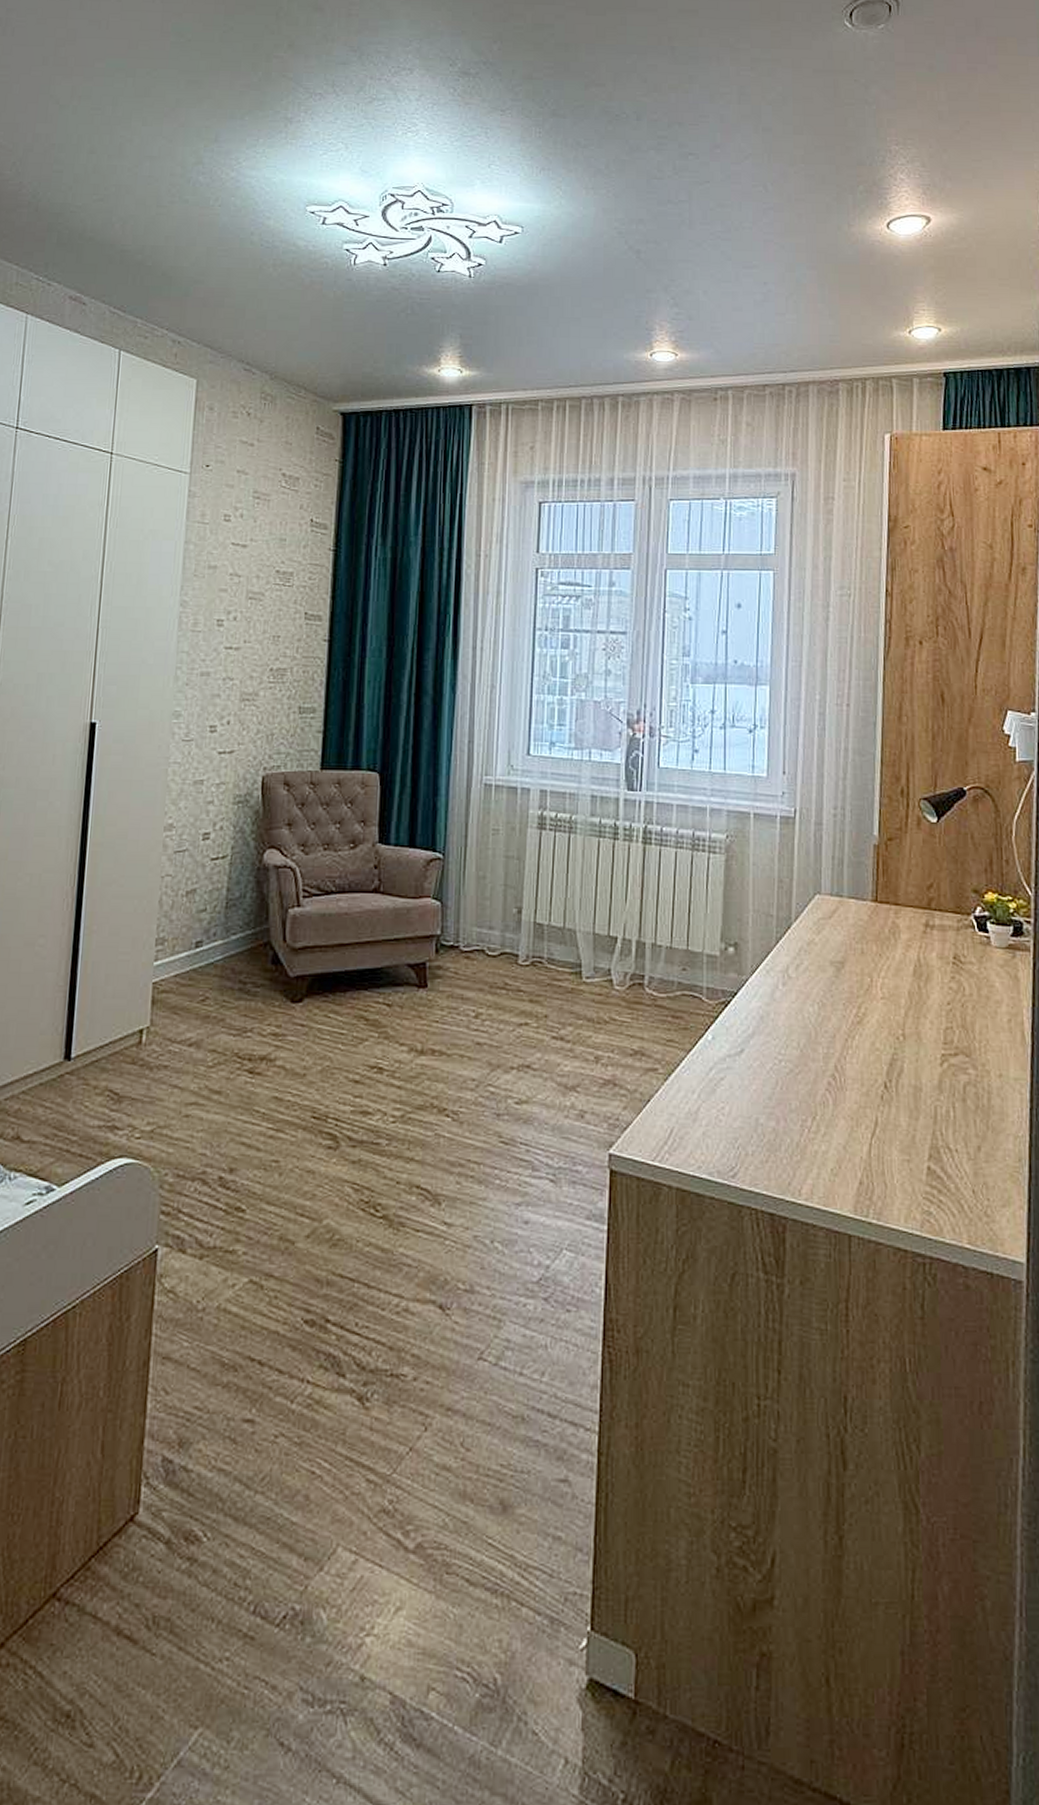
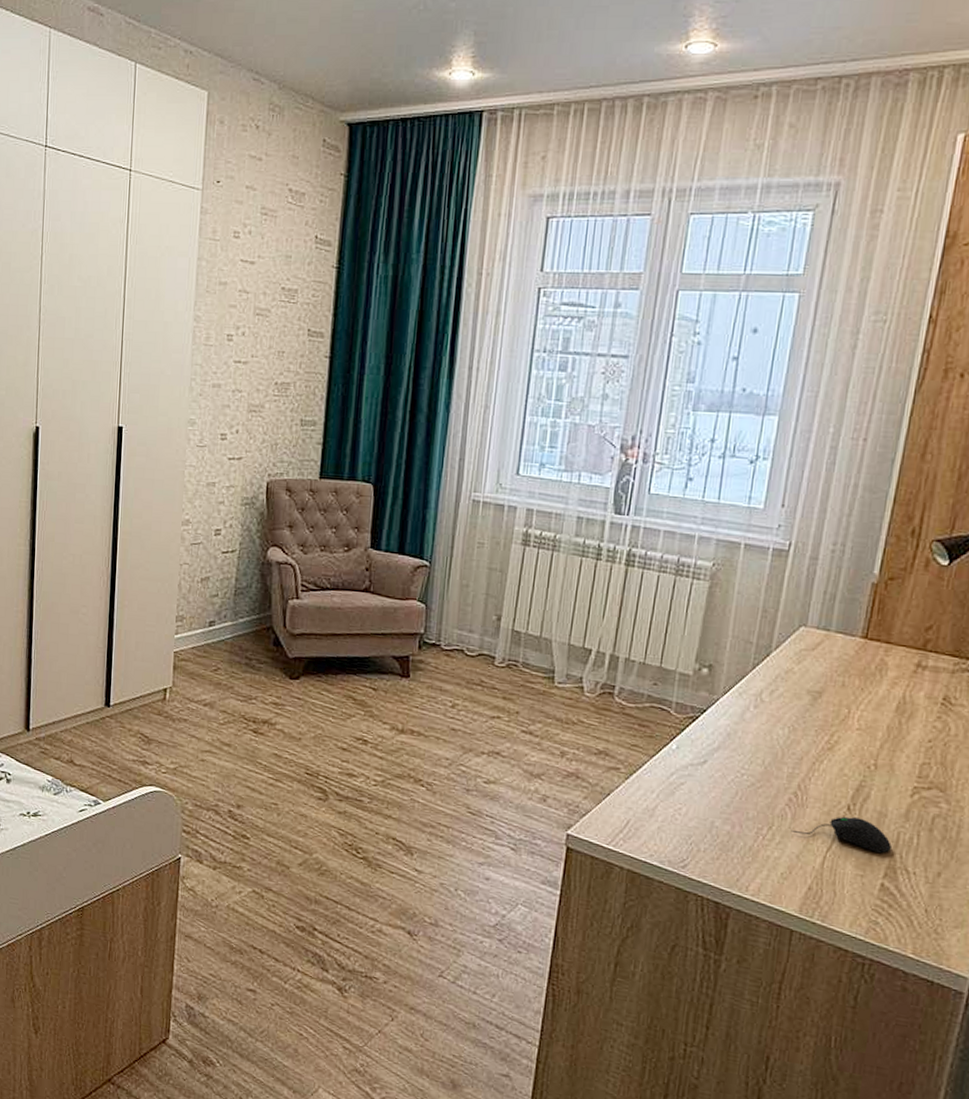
computer mouse: none [834,1095,931,1132] -> present [790,816,892,853]

